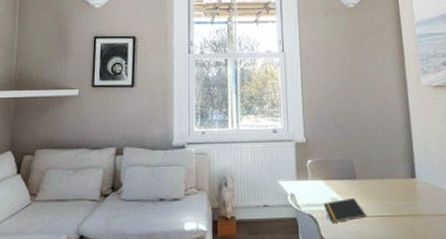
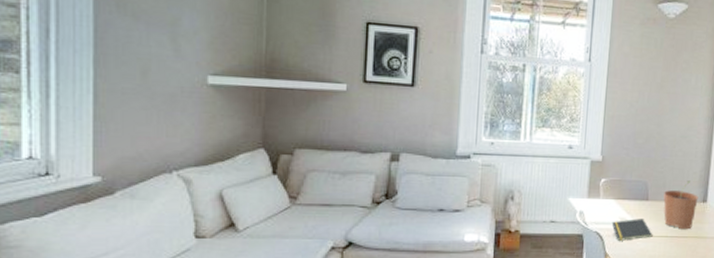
plant pot: none [371,156,407,208] -> present [663,180,699,230]

